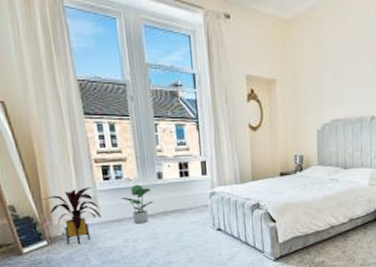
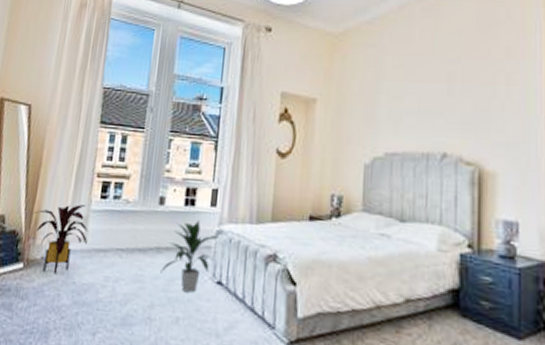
potted plant: present [121,184,153,224] -> none [113,208,149,259]
indoor plant: none [170,186,214,240] -> present [160,219,220,293]

